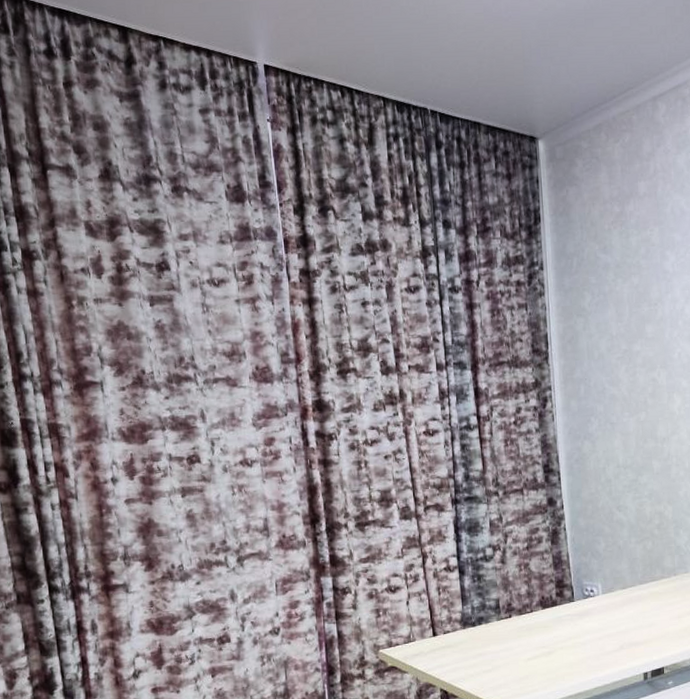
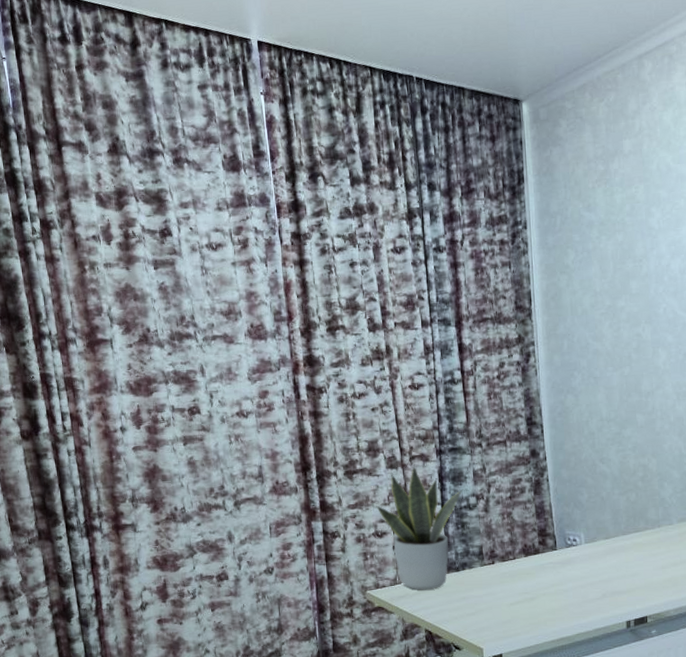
potted plant: none [389,513,479,647] -> present [376,463,463,590]

